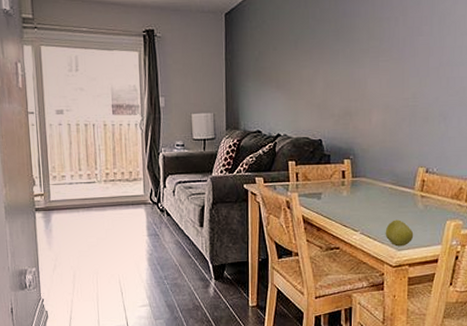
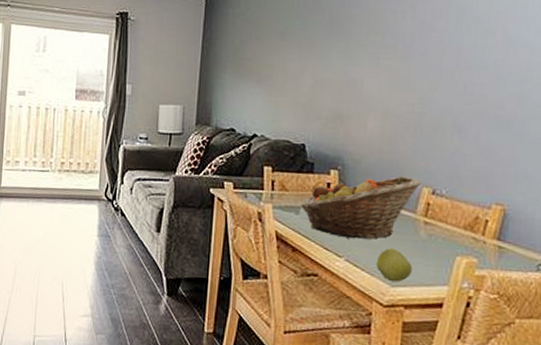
fruit basket: none [321,159,417,215] -> present [300,176,421,240]

